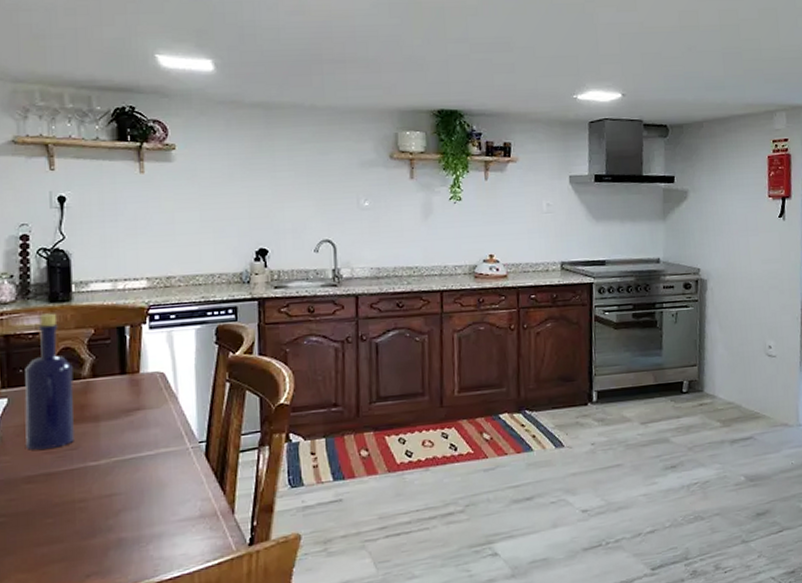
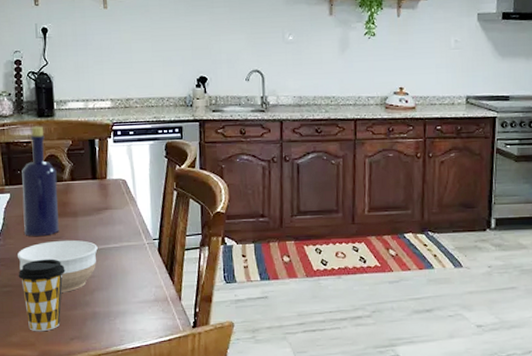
bowl: none [14,450,126,518] -> present [17,239,98,292]
coffee cup: none [15,476,81,572] -> present [18,259,65,332]

